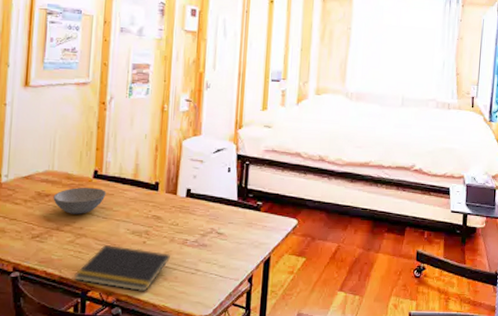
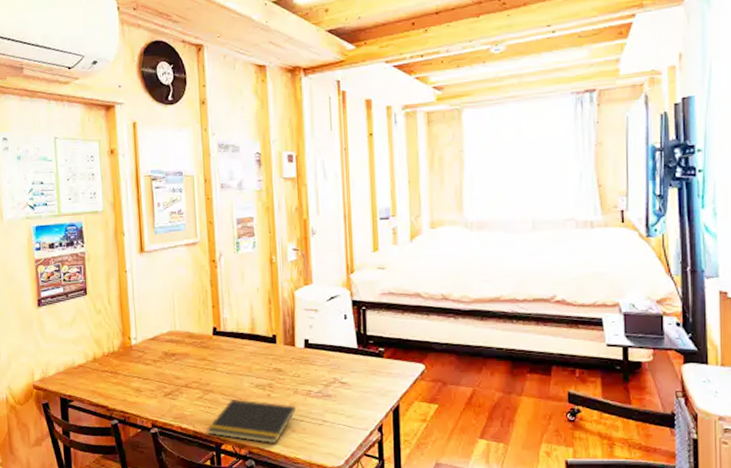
soup bowl: present [53,187,106,214] -> none [179,345,227,371]

